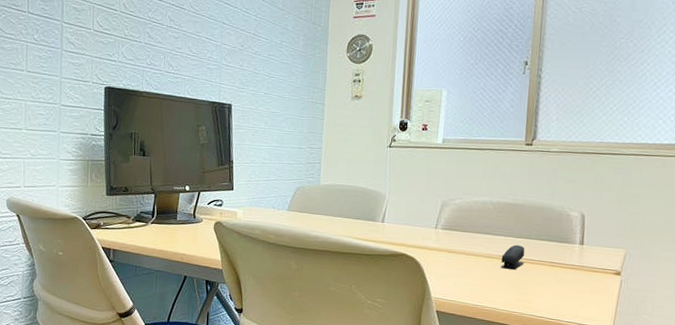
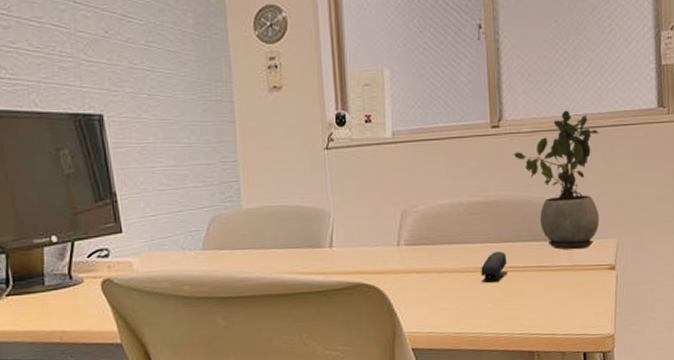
potted plant: none [541,137,620,254] -> present [513,110,600,250]

